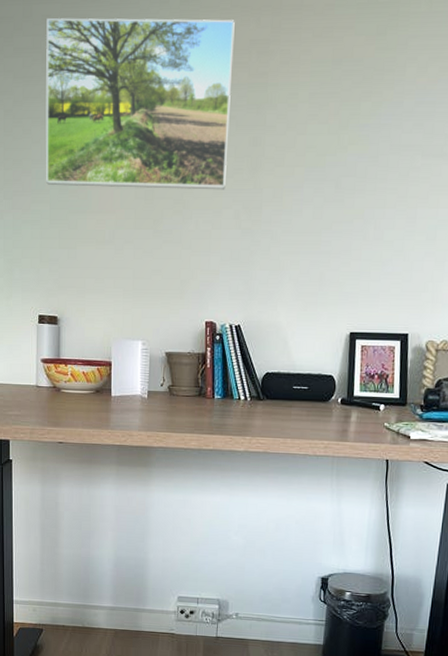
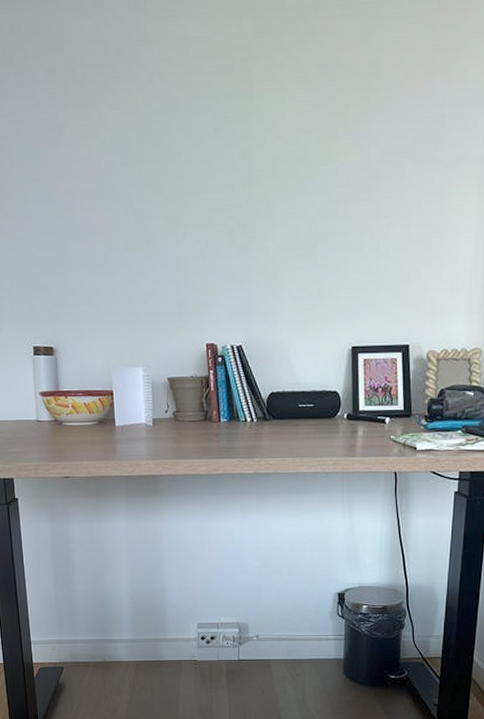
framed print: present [45,18,235,190] -> none [16,25,217,209]

